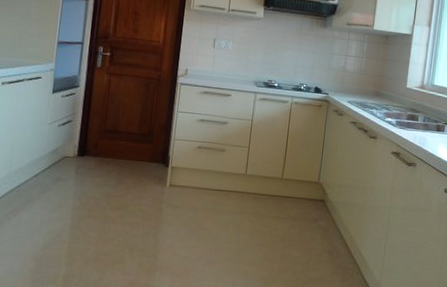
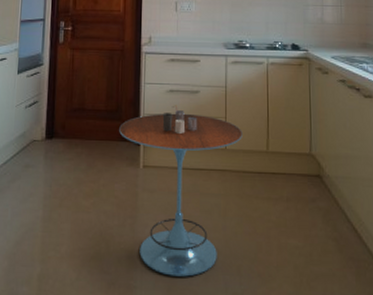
side table: none [149,133,262,279] -> present [119,105,242,277]

